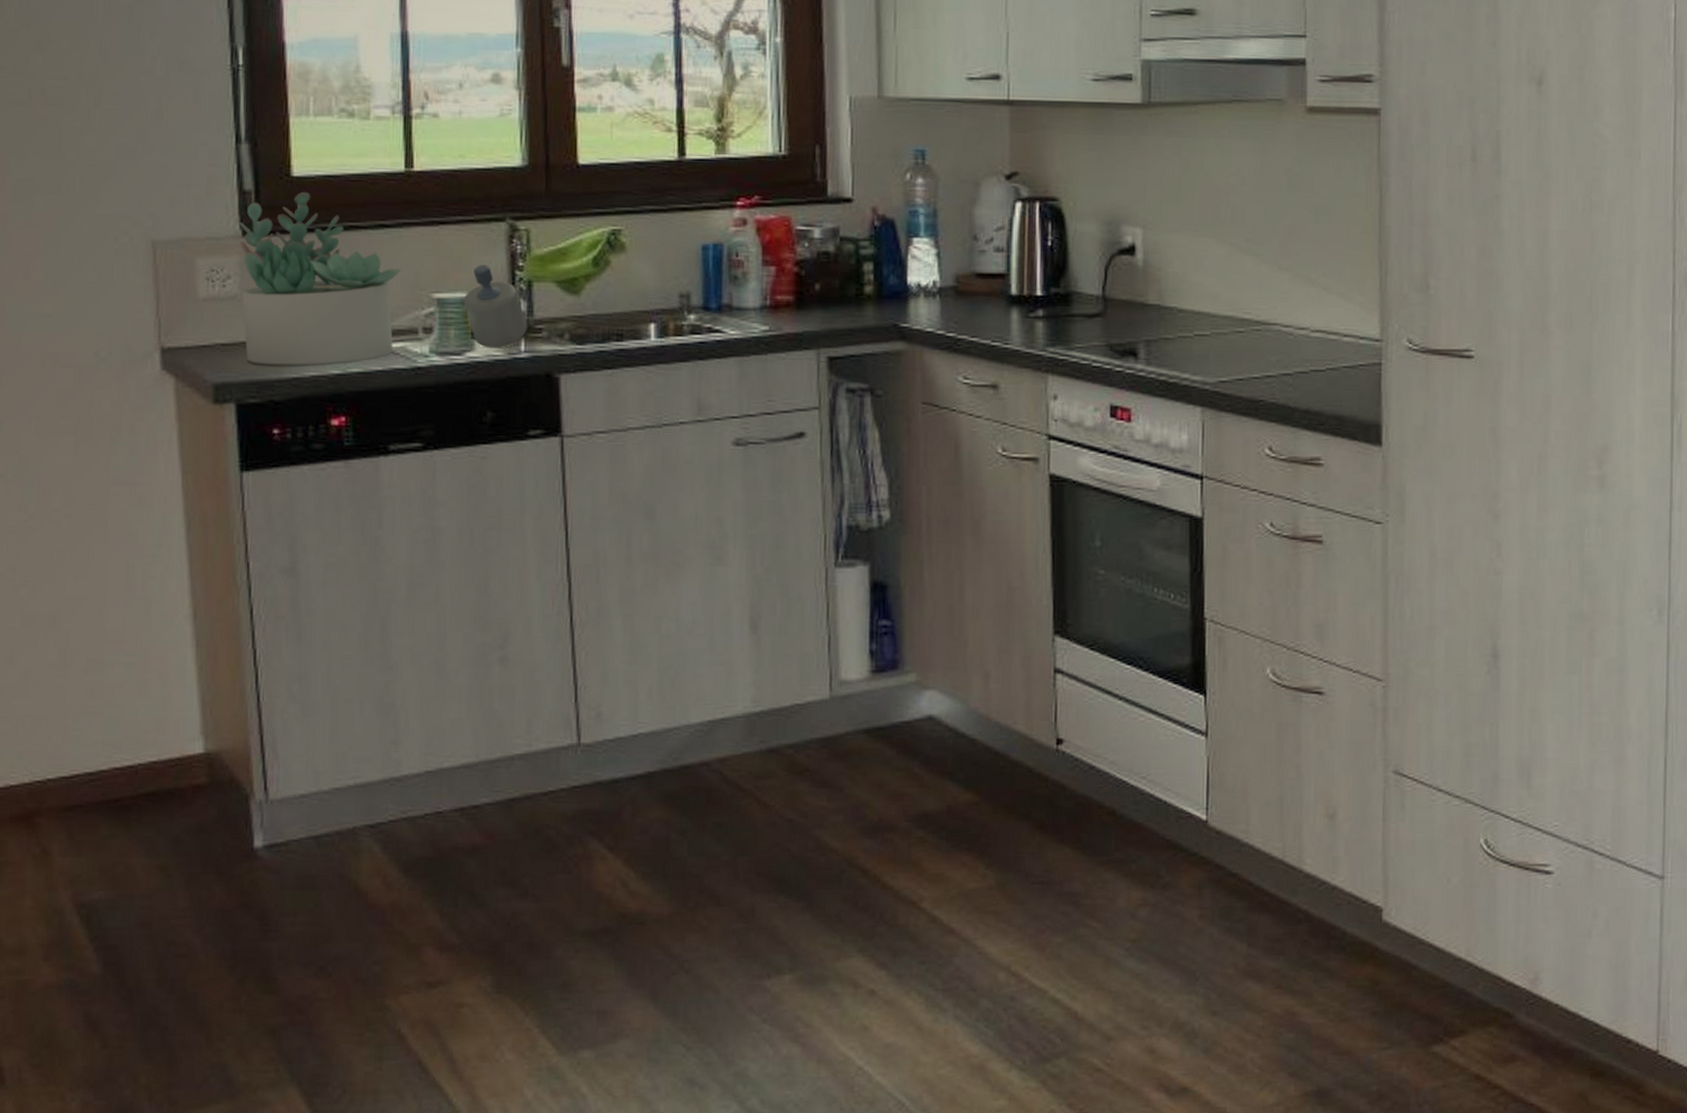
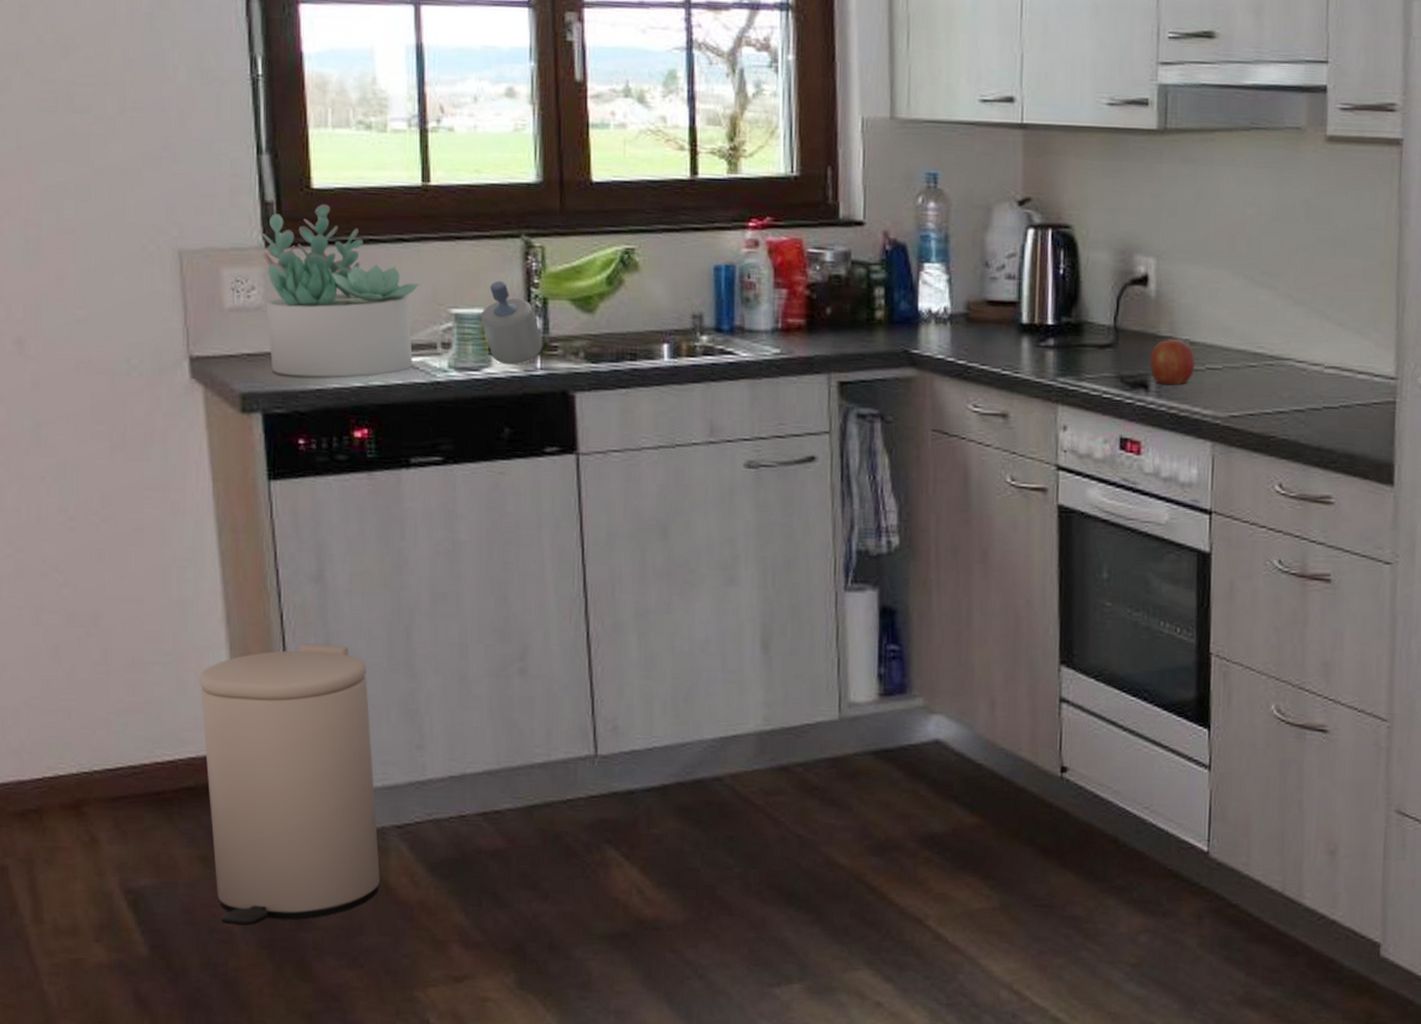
pedal bin: none [163,638,350,937] -> present [199,643,380,925]
fruit: none [1138,306,1184,353] -> present [1149,338,1196,386]

